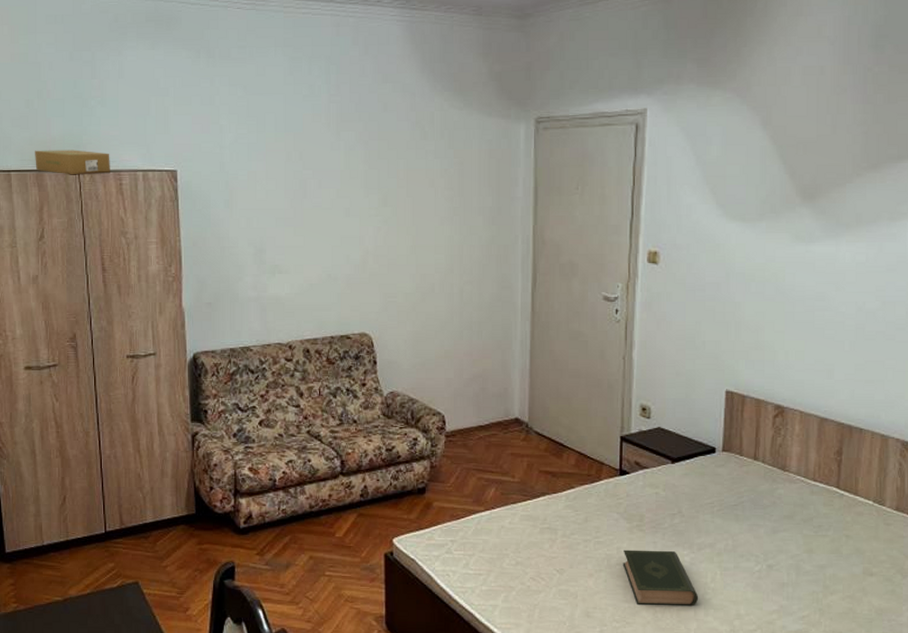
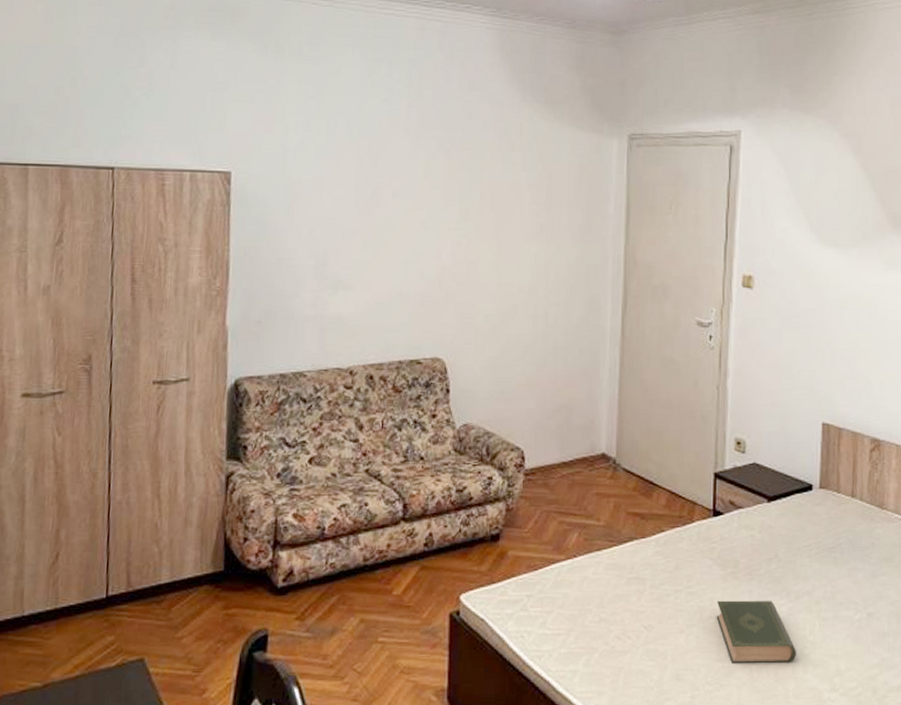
box: present [35,150,110,175] -> none [60,143,153,173]

